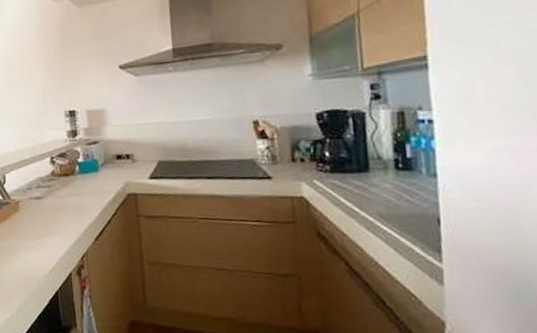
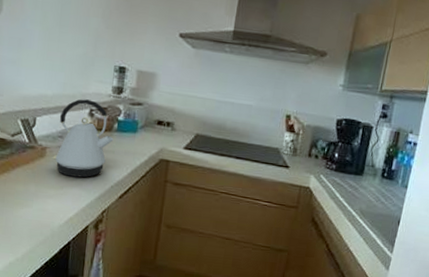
kettle: none [25,148,78,226] -> present [52,99,114,178]

